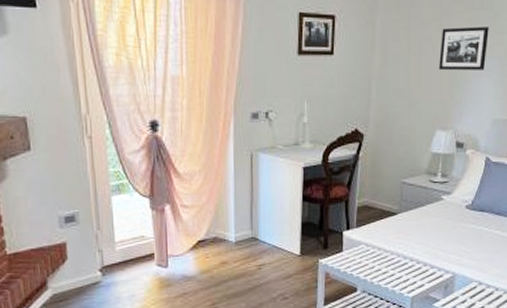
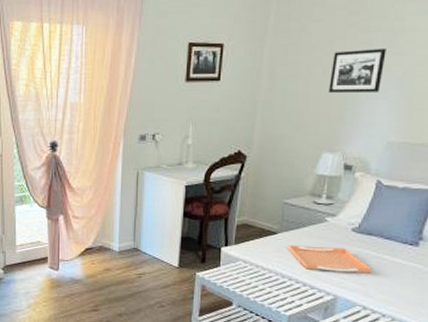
serving tray: none [408,224,485,250] -> present [287,245,372,274]

